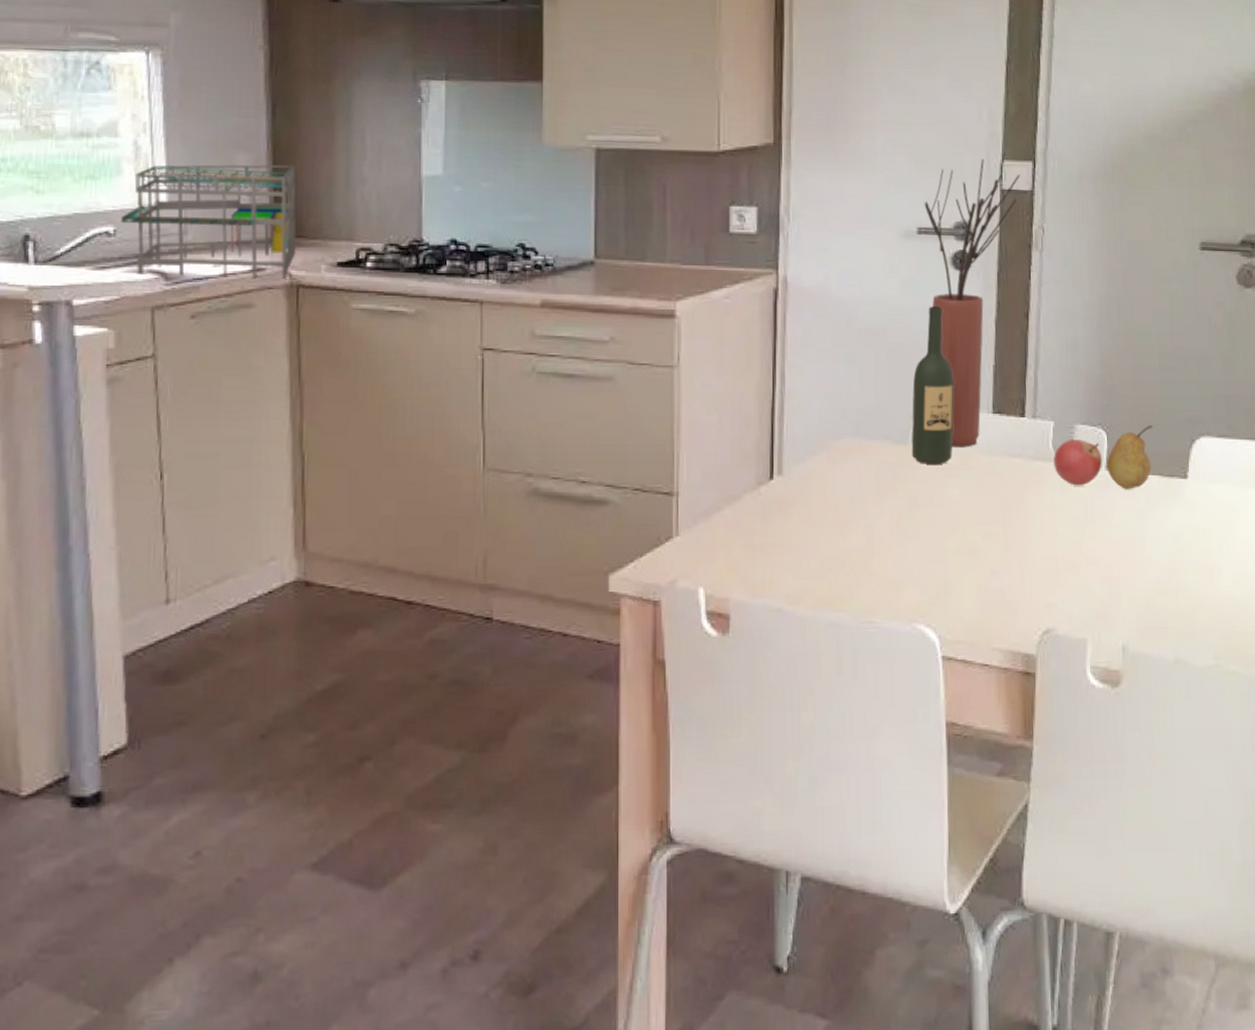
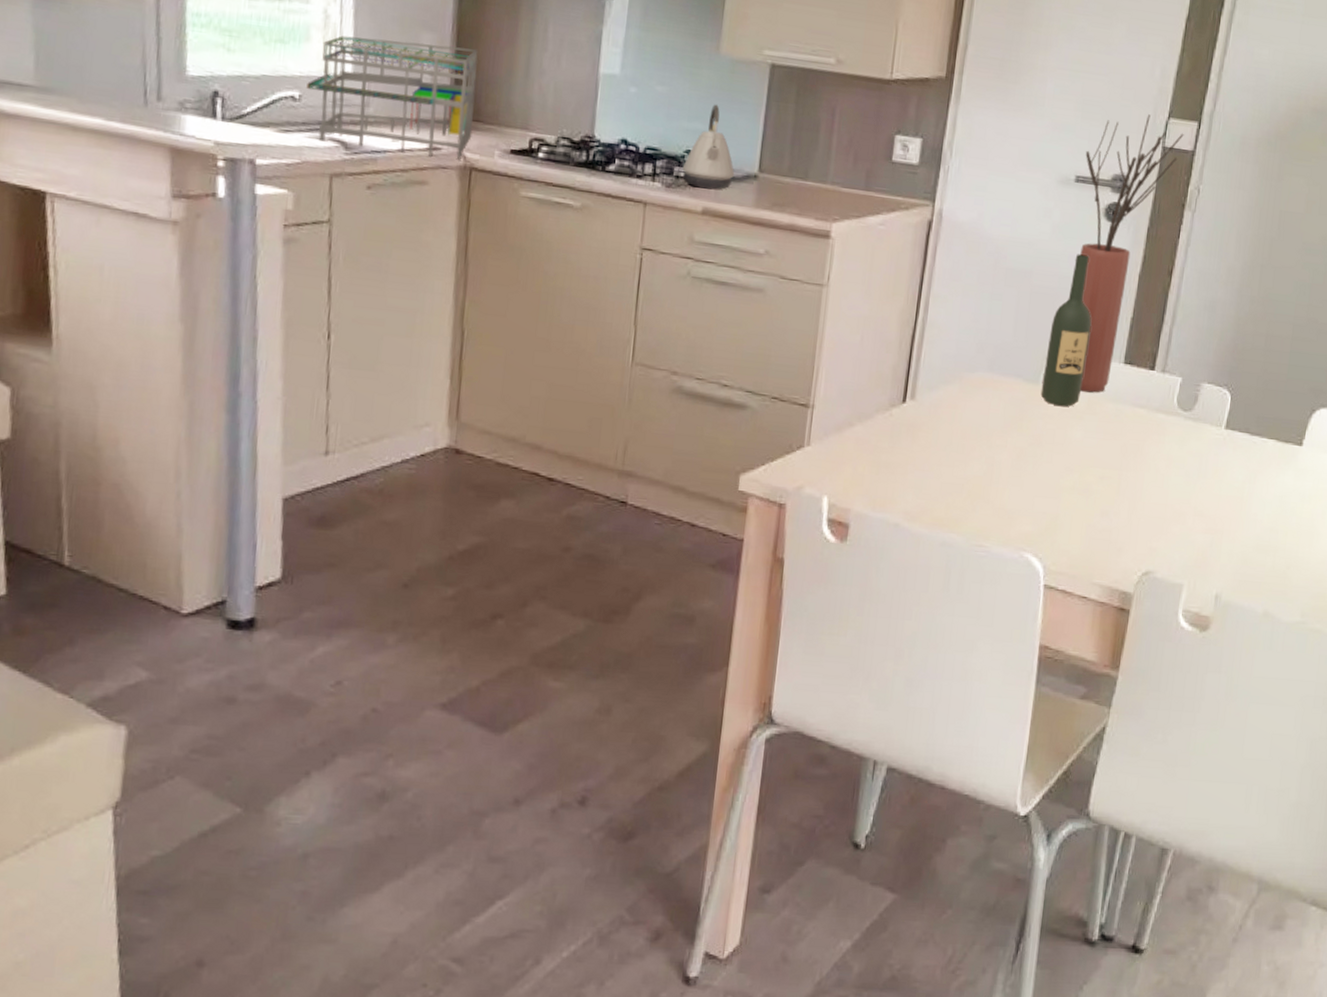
kettle: none [516,195,571,281] -> present [682,104,735,190]
fruit: present [1053,440,1102,486] -> none [1175,396,1223,442]
fruit: present [1106,424,1153,490] -> none [1226,391,1277,450]

